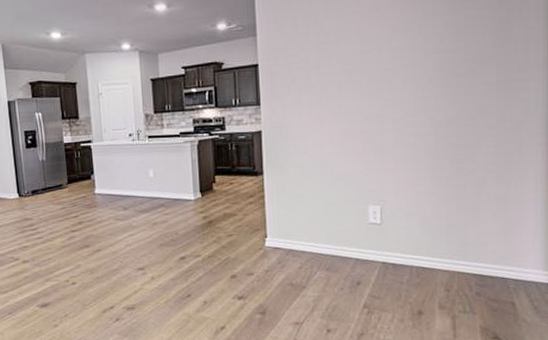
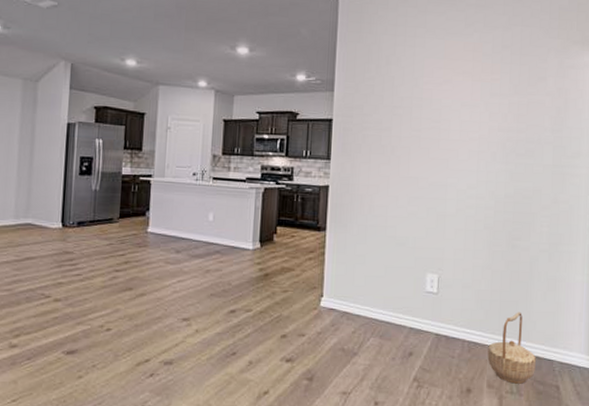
basket: none [437,234,489,303] -> present [487,312,536,384]

